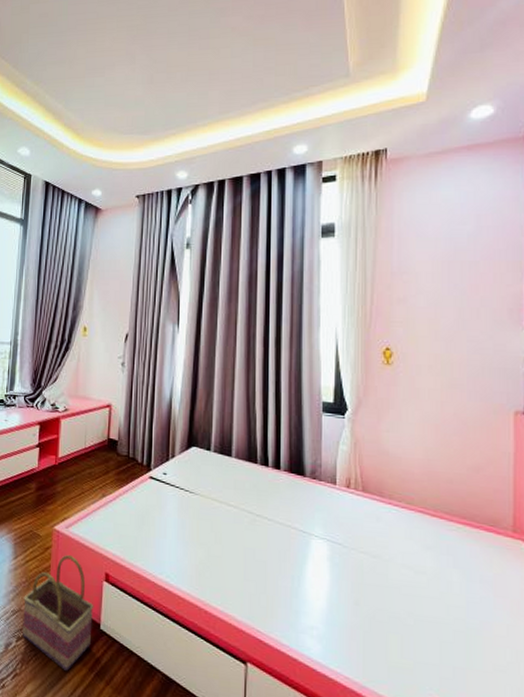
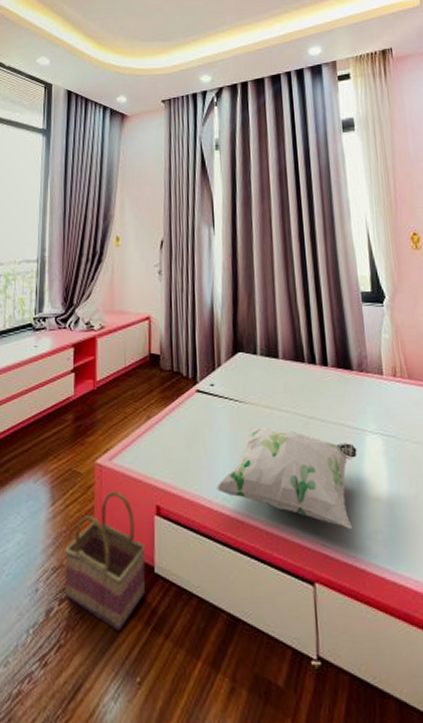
decorative pillow: none [162,516,301,621] -> present [216,426,357,528]

